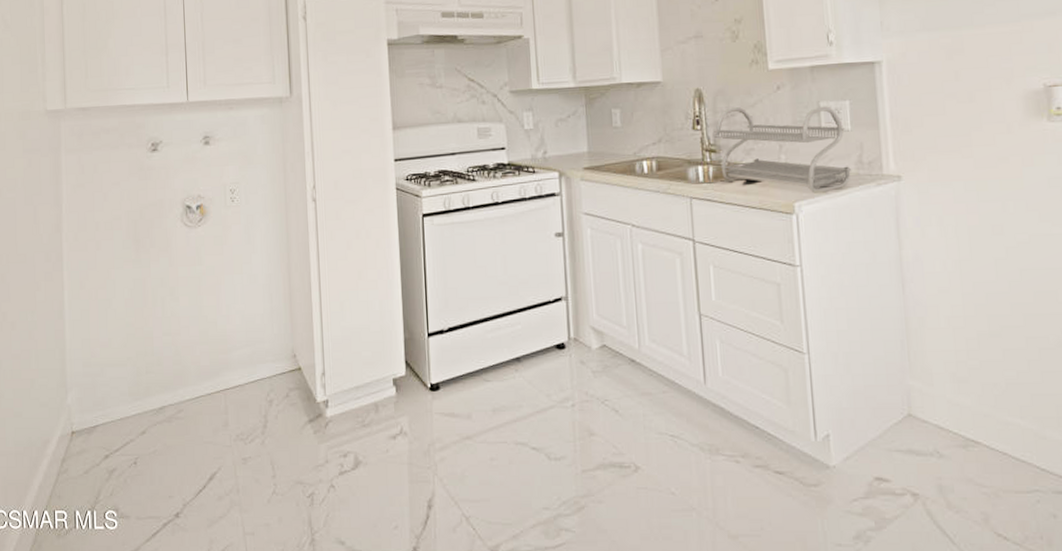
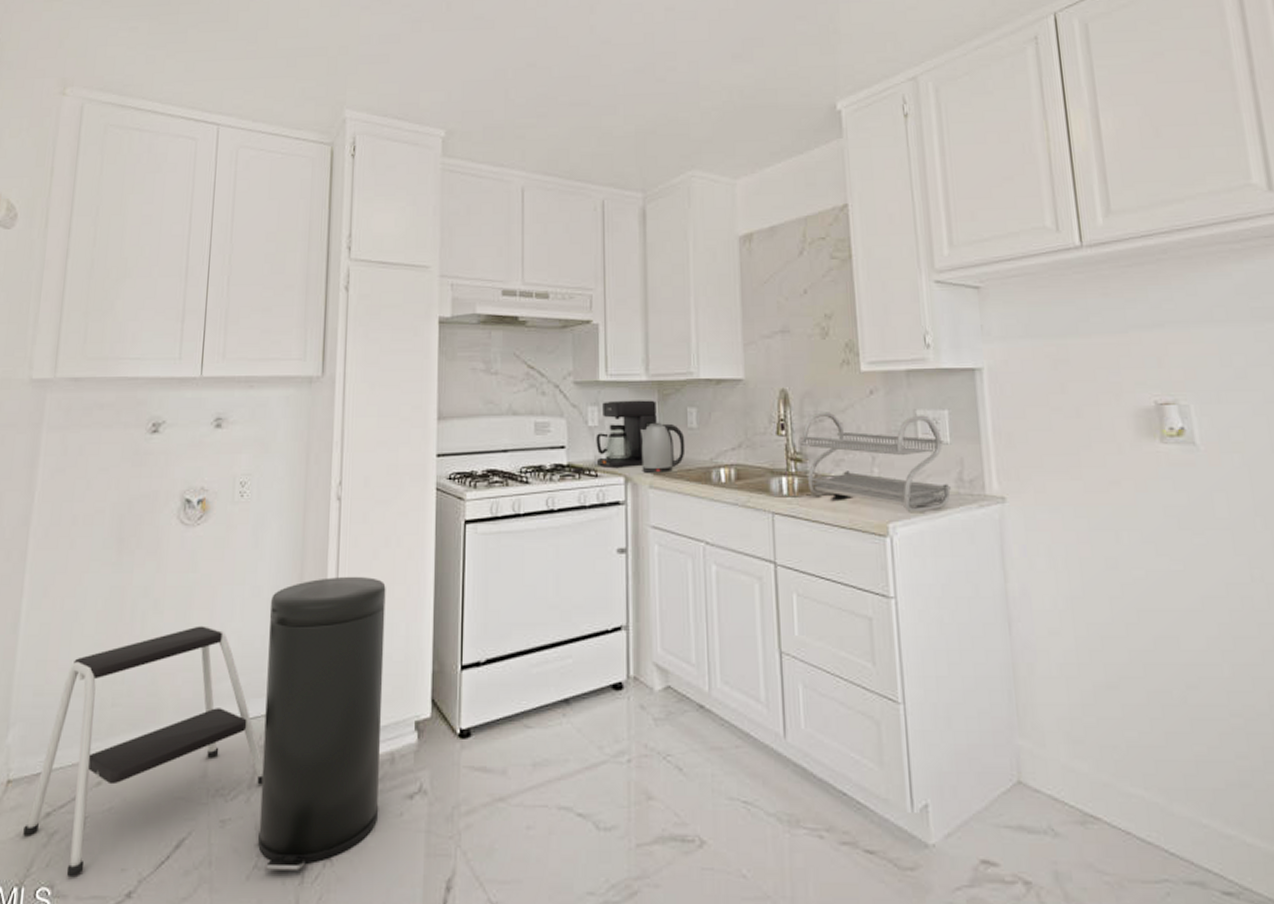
step stool: none [89,308,274,503] -> present [23,626,264,878]
pedal bin: none [265,263,369,495] -> present [258,576,386,870]
coffee maker: none [531,104,585,165] -> present [596,400,657,469]
kettle: none [570,123,612,168] -> present [639,422,686,473]

